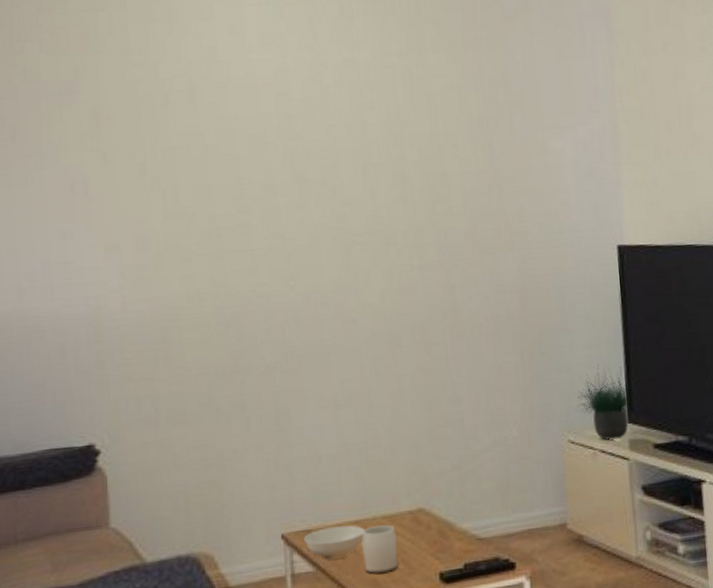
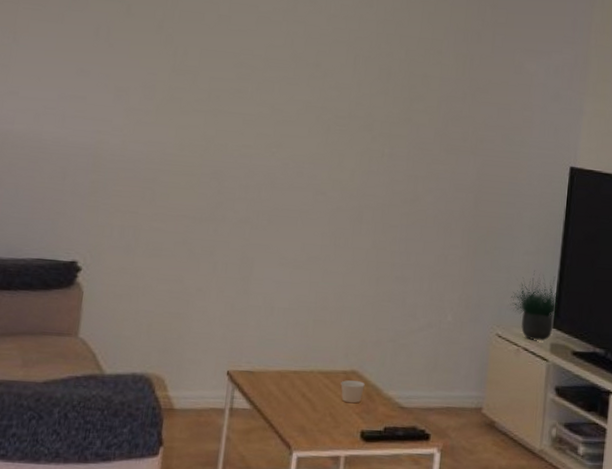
bowl: present [303,525,365,560] -> none [246,372,301,402]
mug: present [362,525,399,574] -> none [295,378,329,422]
candle: none [408,518,435,545] -> present [340,380,365,404]

